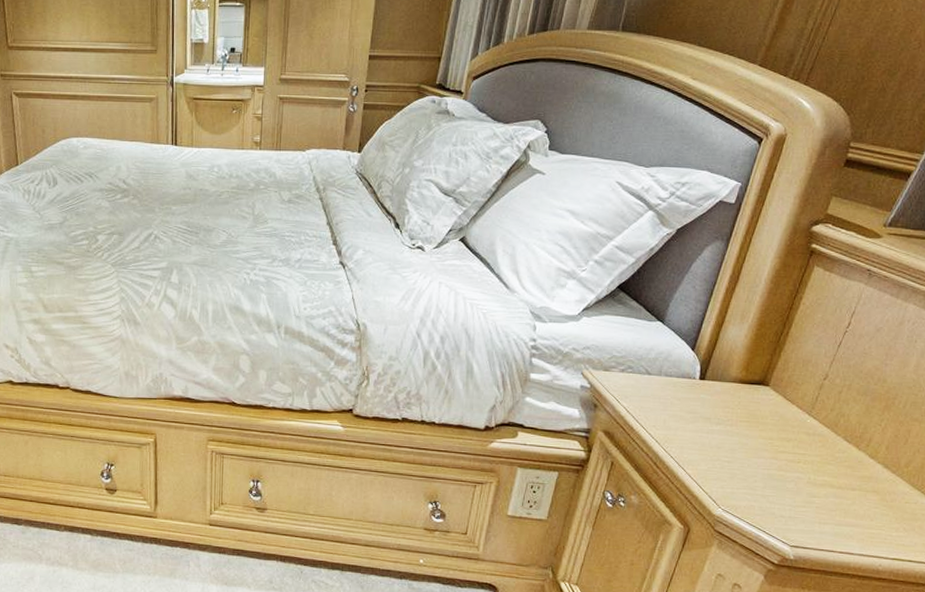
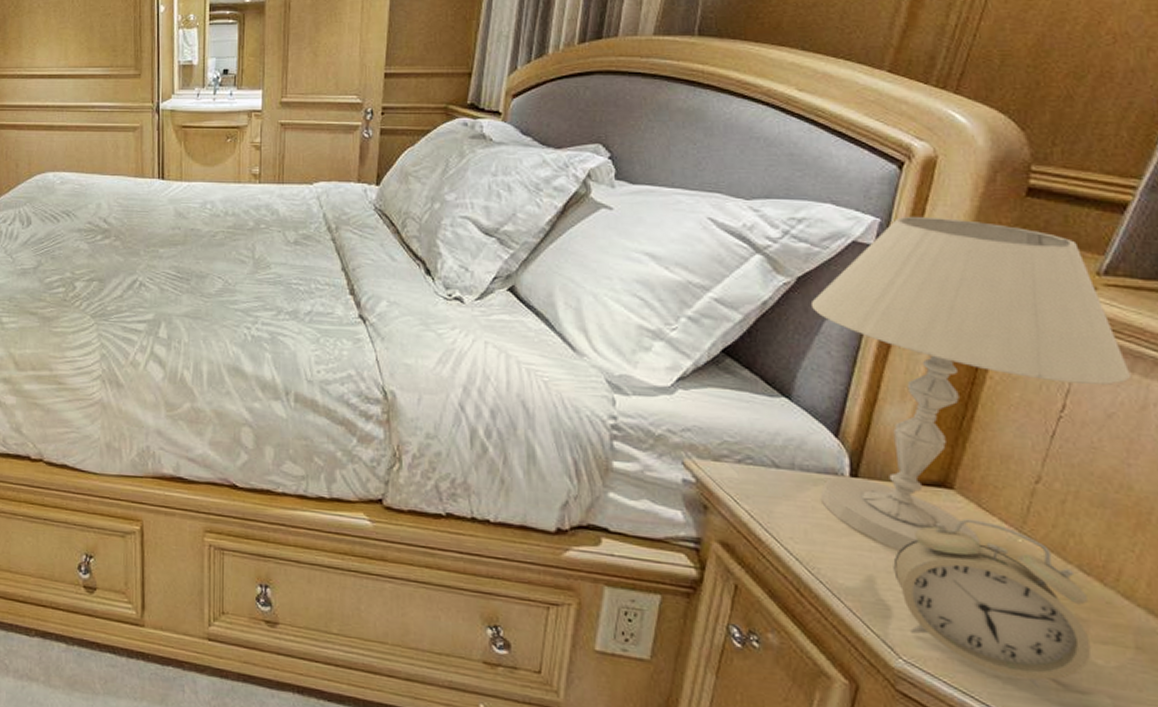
table lamp: none [677,181,897,432] -> present [810,216,1132,551]
alarm clock: none [722,407,847,523] -> present [893,519,1092,689]

